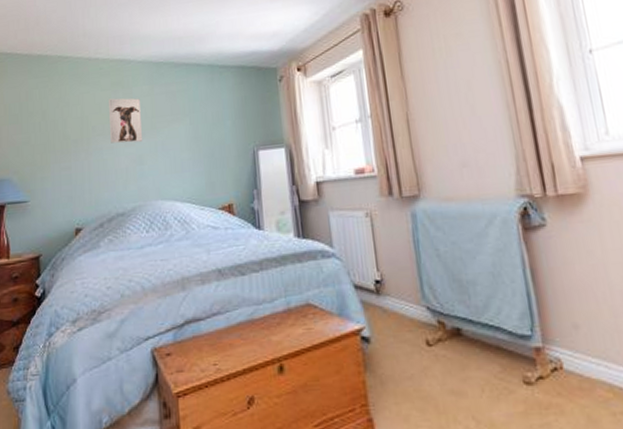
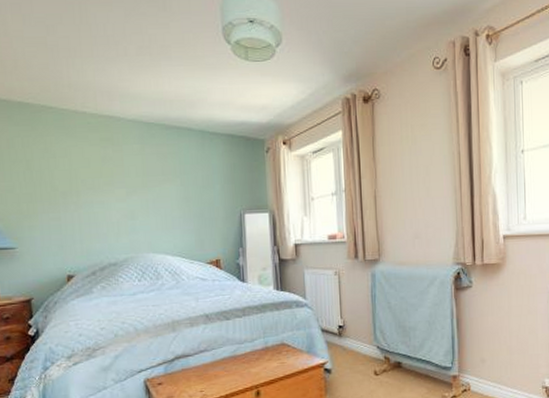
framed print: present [109,98,143,143] -> none [98,154,135,199]

